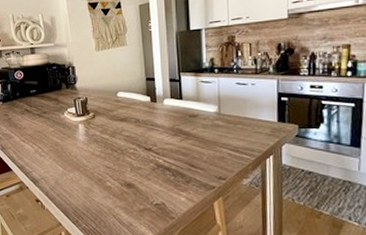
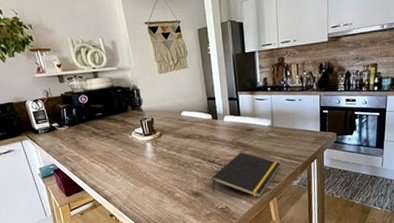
notepad: none [147,141,229,197] -> present [211,152,281,199]

